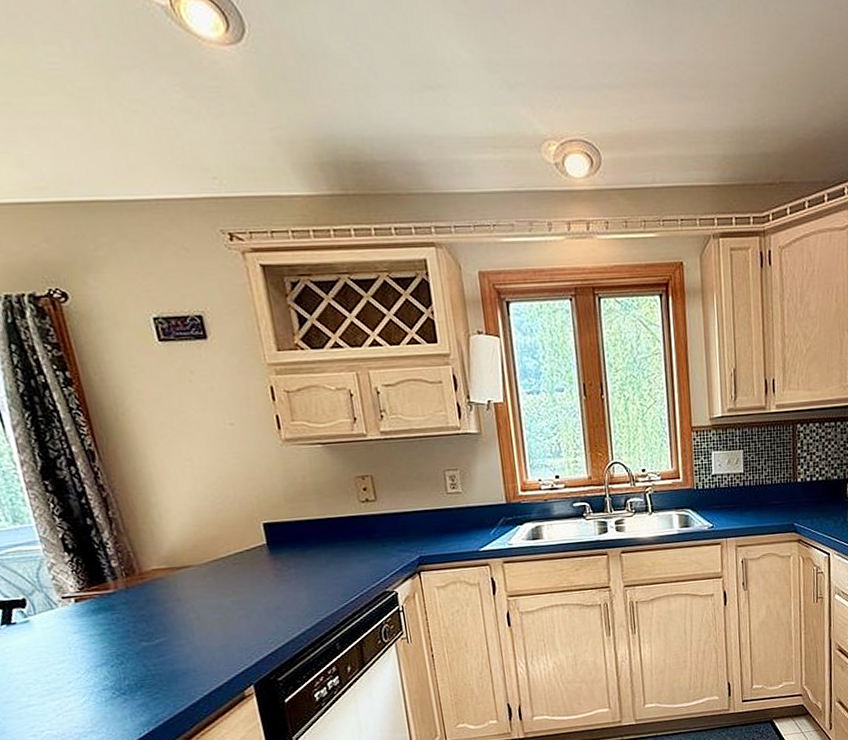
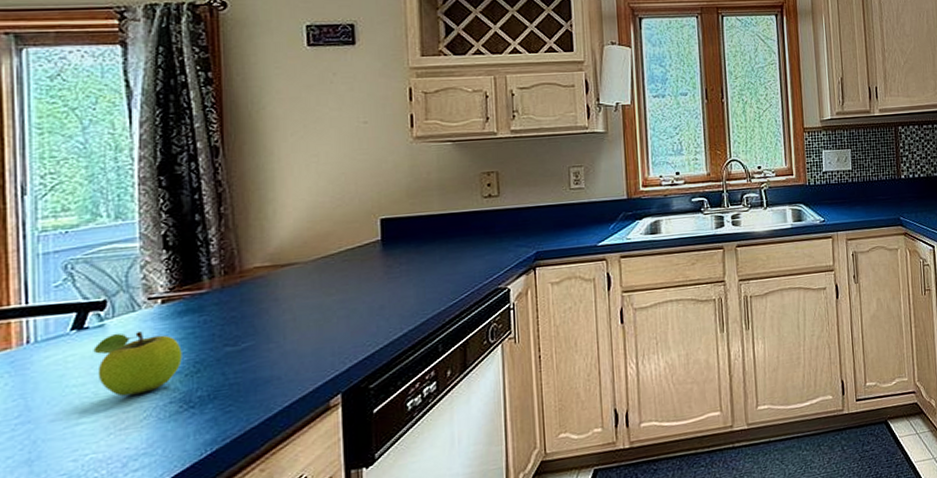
fruit: none [25,627,106,683] -> present [93,331,182,396]

